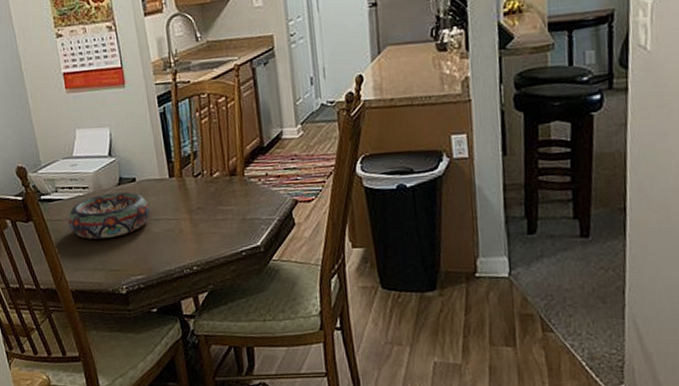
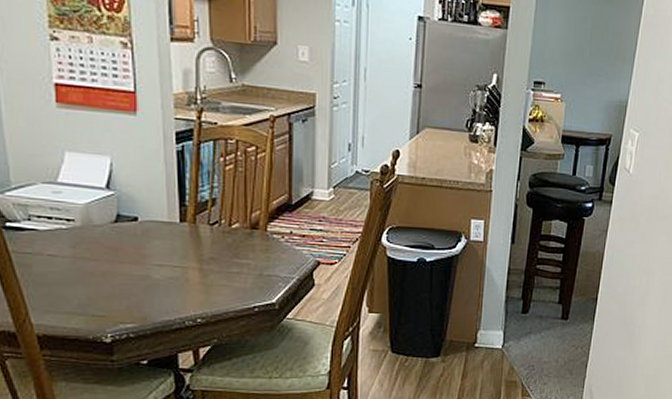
decorative bowl: present [67,192,151,239] -> none [41,230,153,280]

